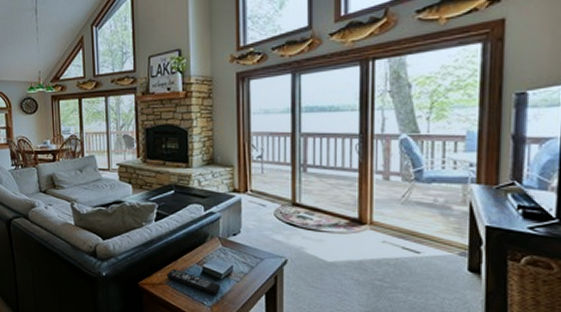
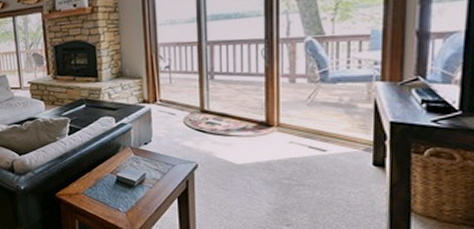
remote control: present [167,268,221,295] -> none [82,179,135,201]

